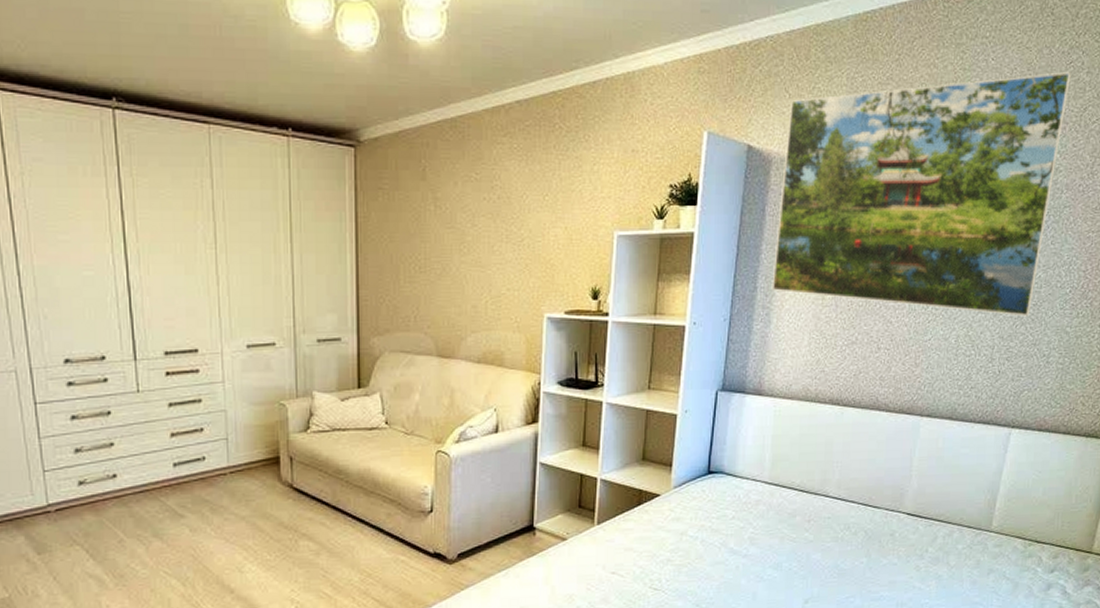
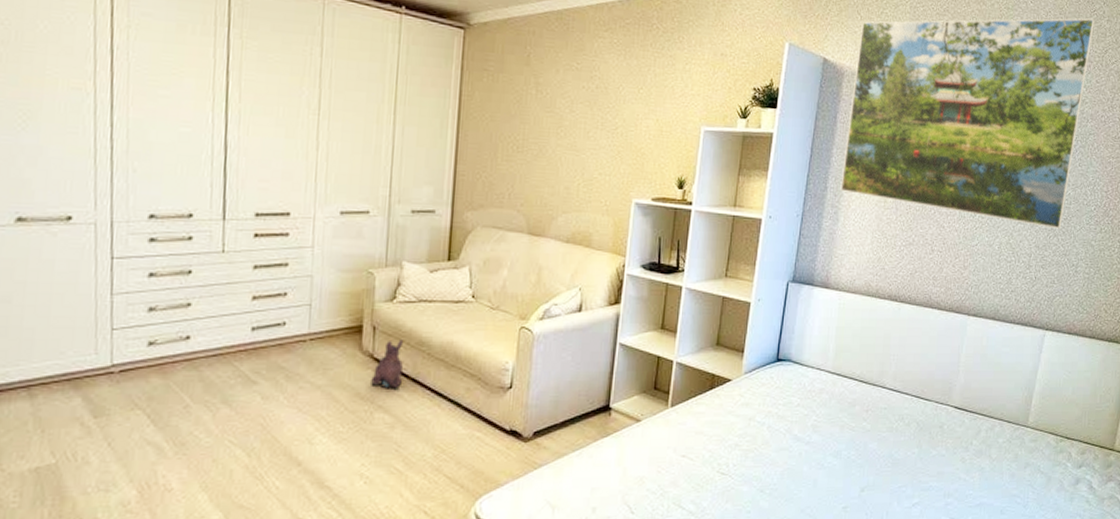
plush toy: none [293,469,324,518] -> present [371,339,403,389]

